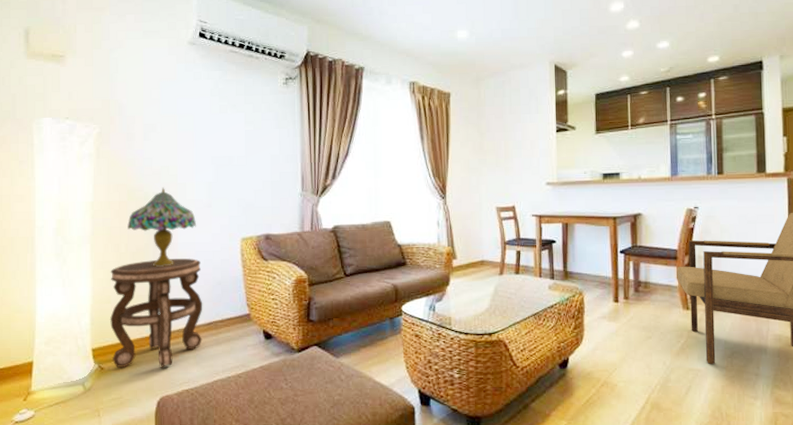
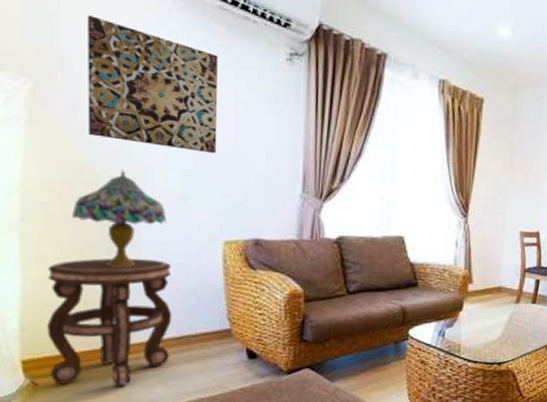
wall art: none [136,72,232,167] -> present [87,15,218,154]

